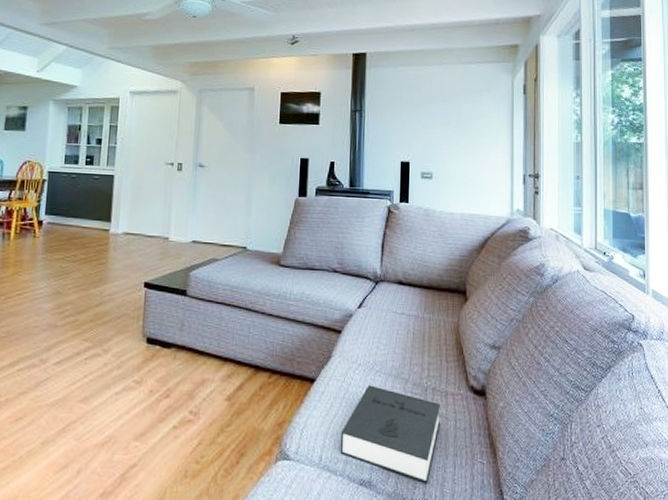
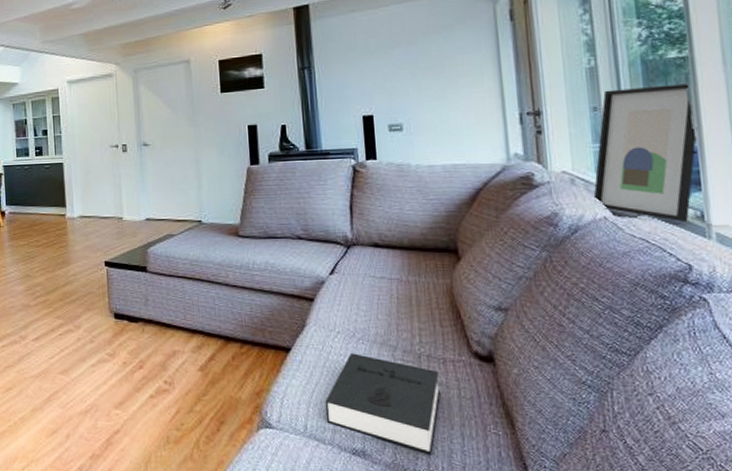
picture frame: none [571,163,646,280] -> present [593,84,698,223]

